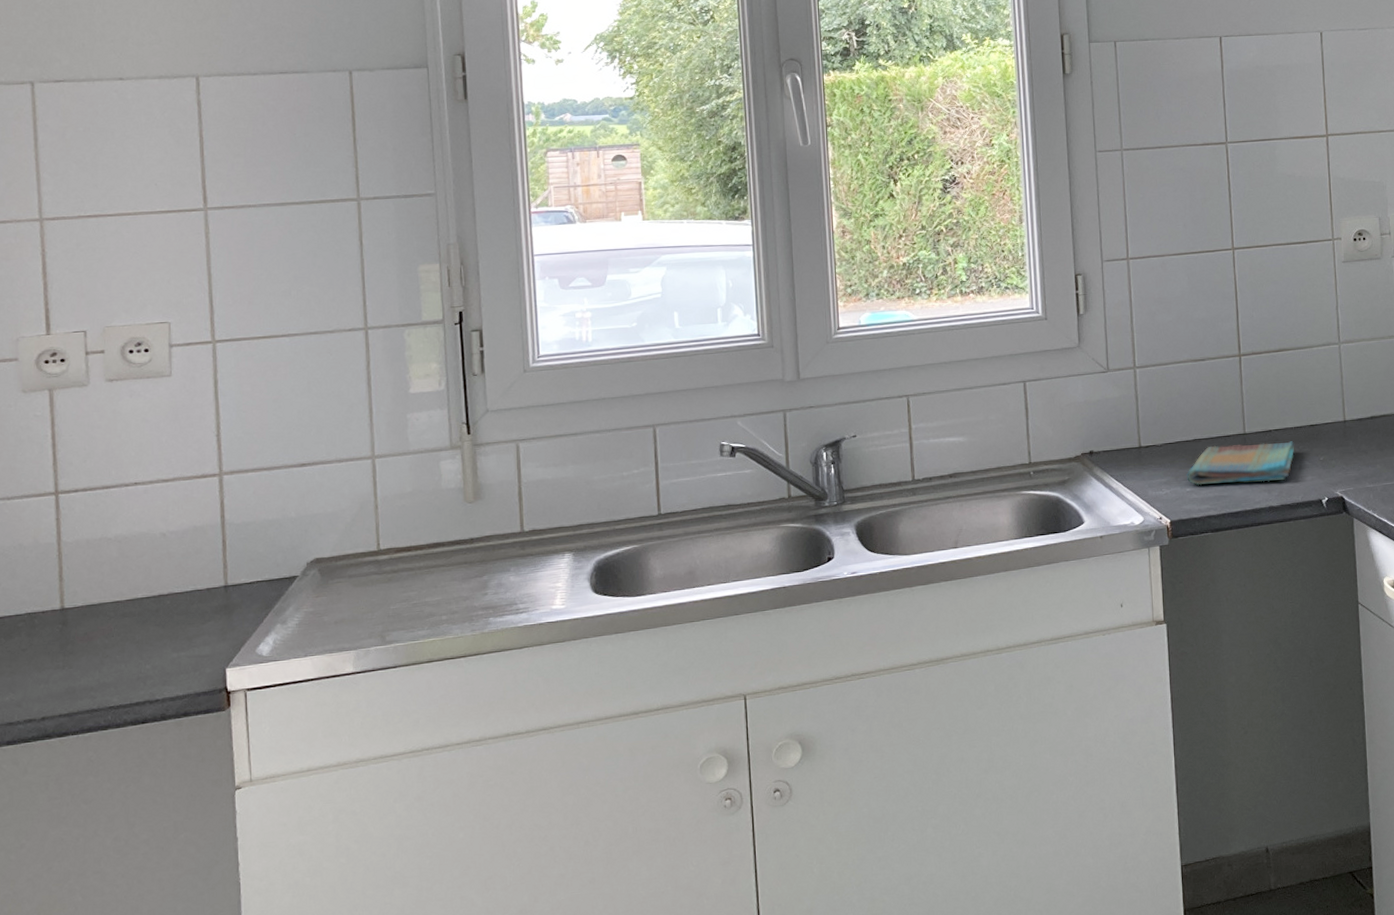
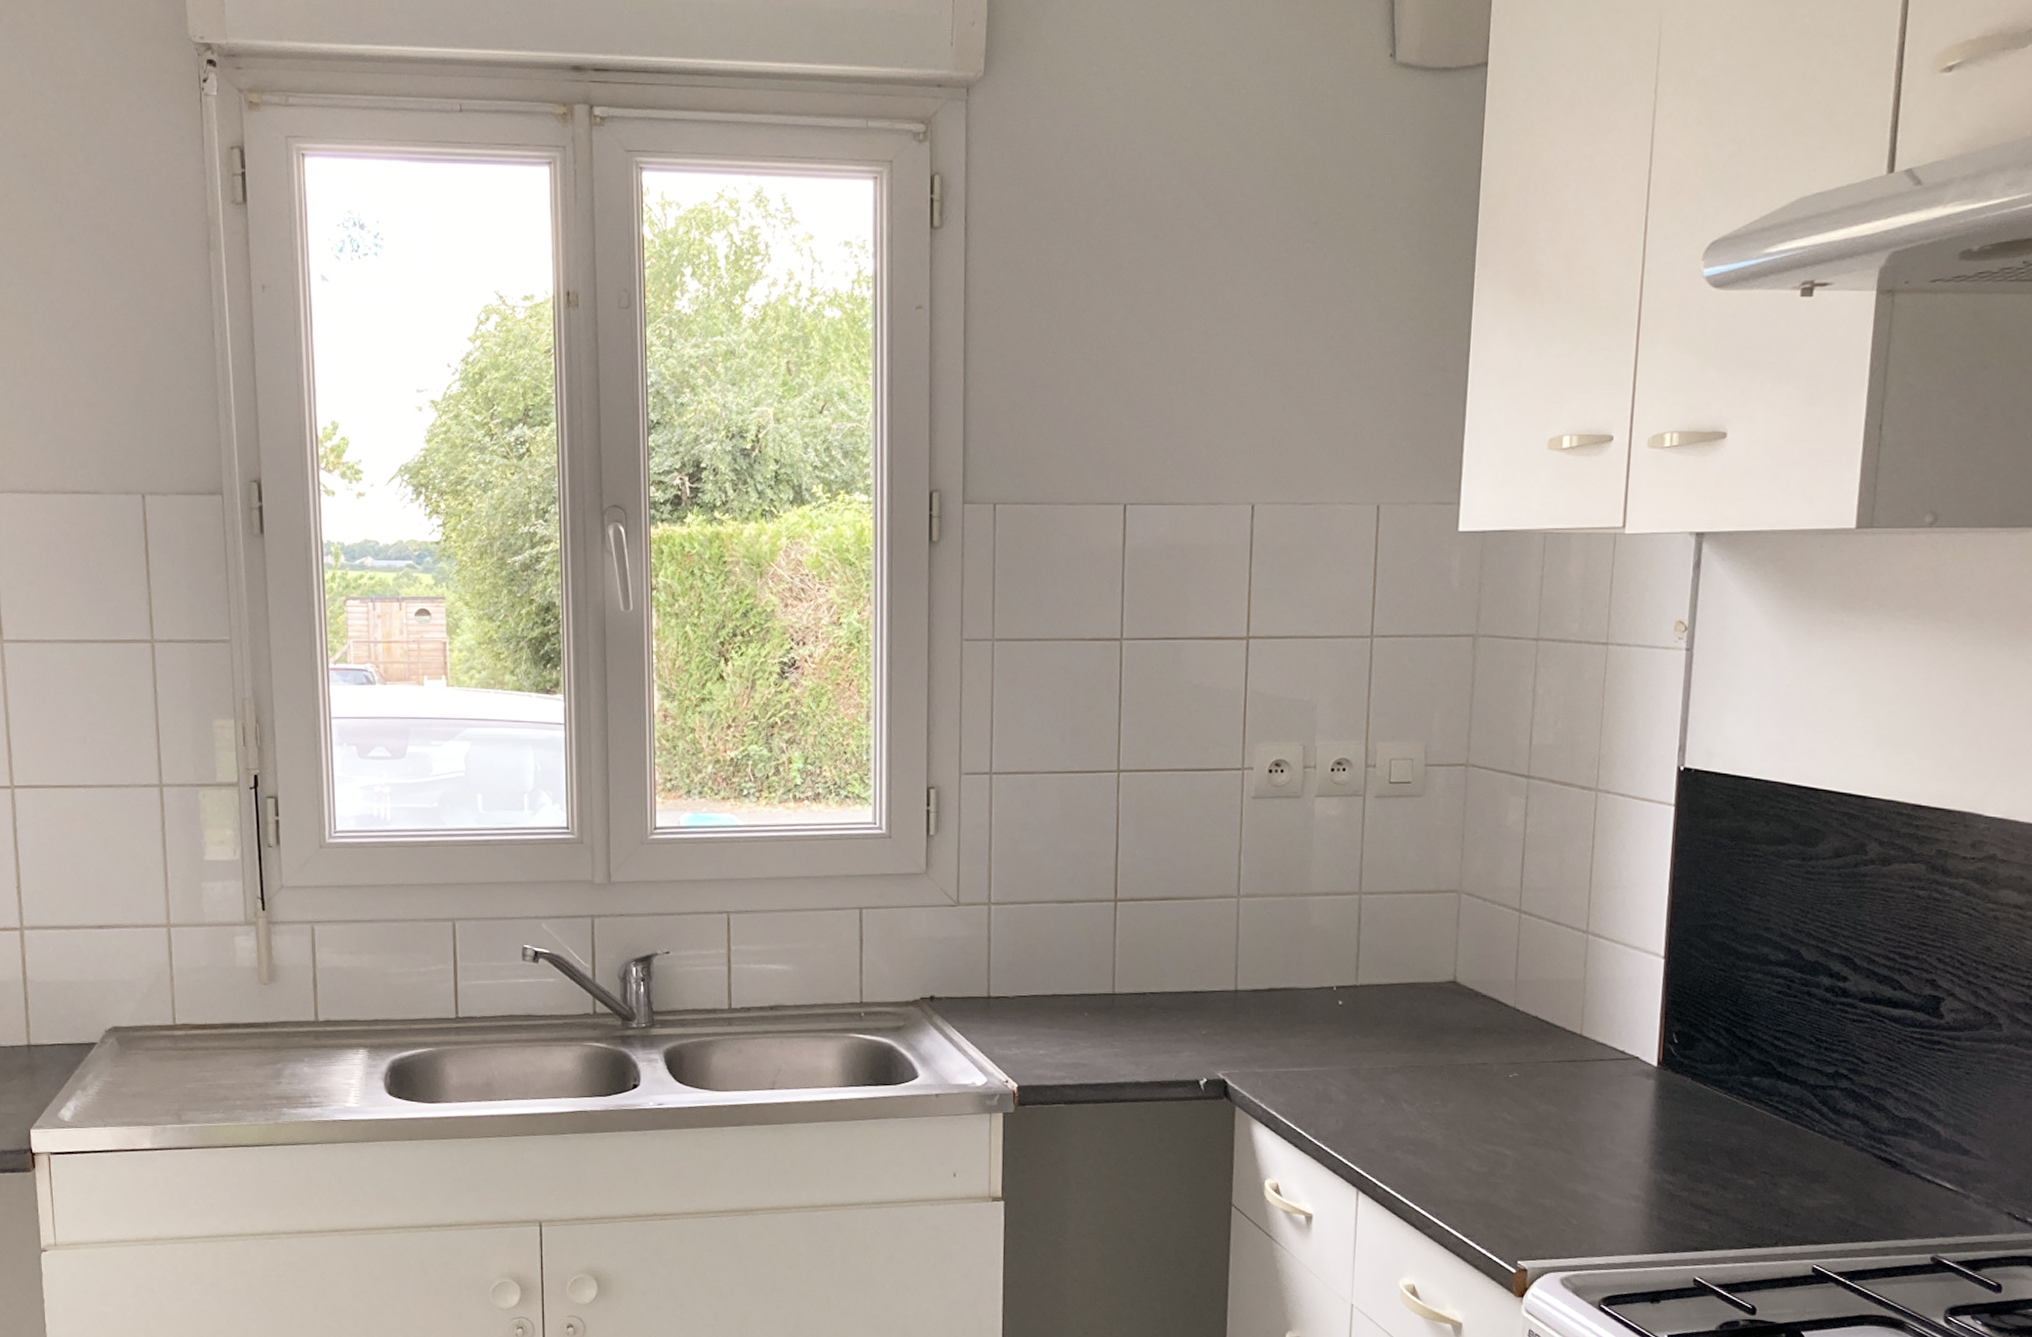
dish towel: present [1187,441,1295,486] -> none [1041,1004,1173,1054]

